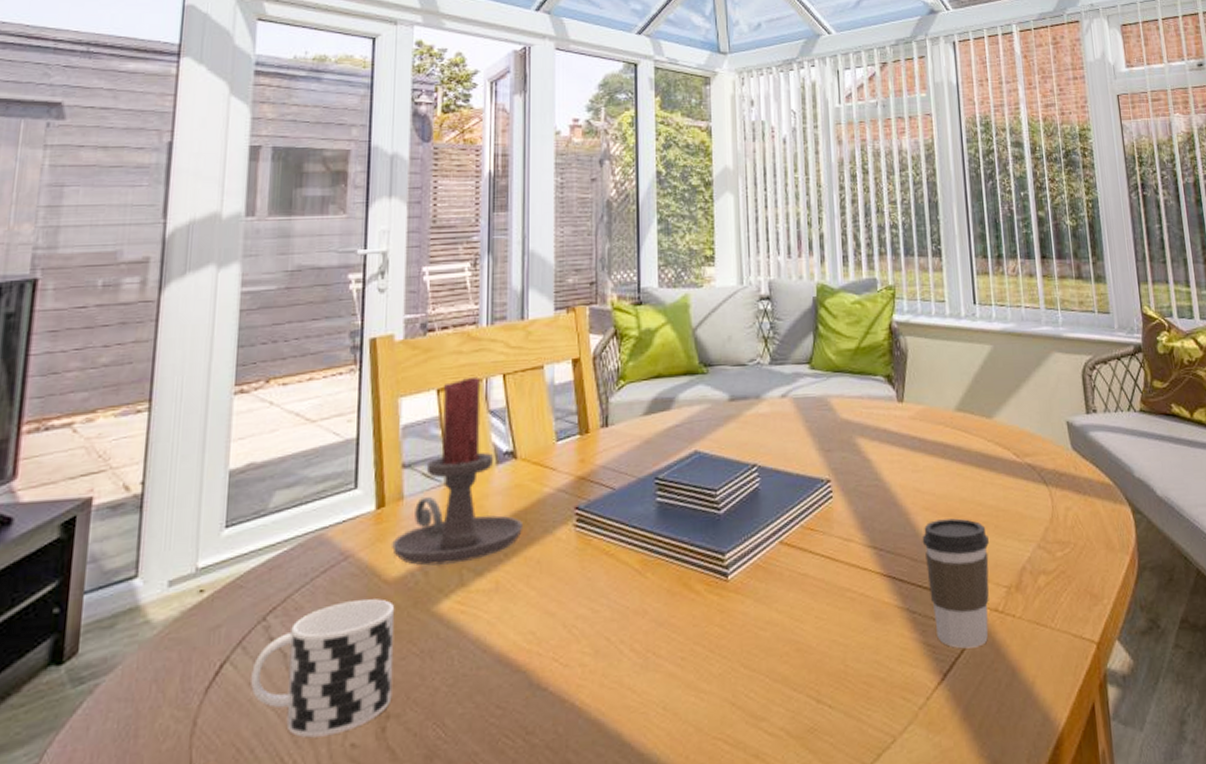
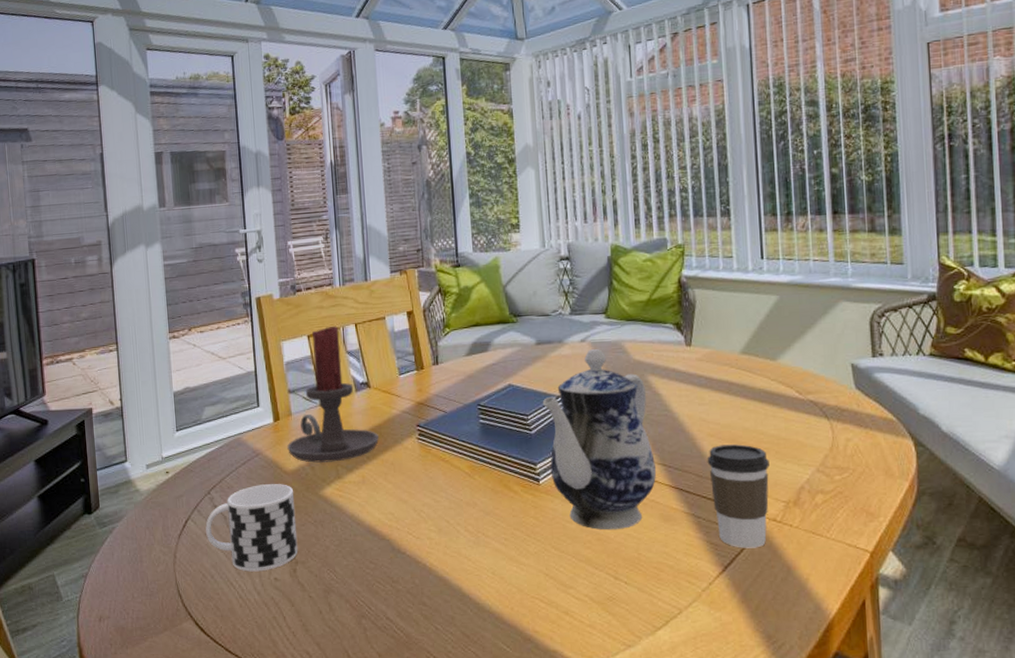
teapot: none [734,406,867,637] -> present [542,349,657,530]

